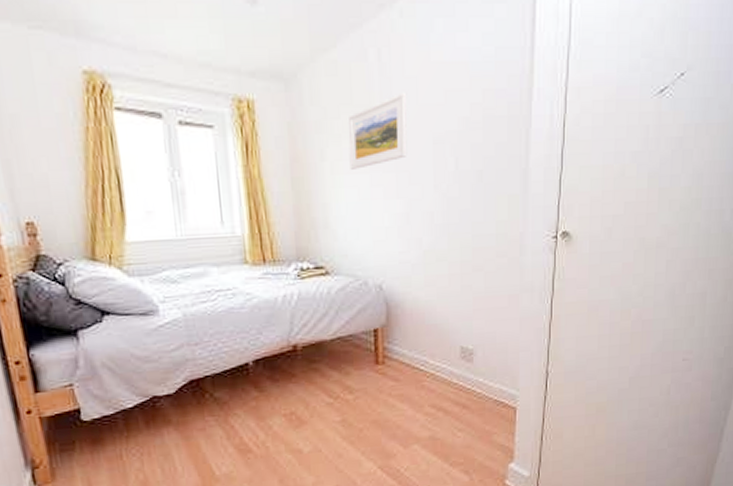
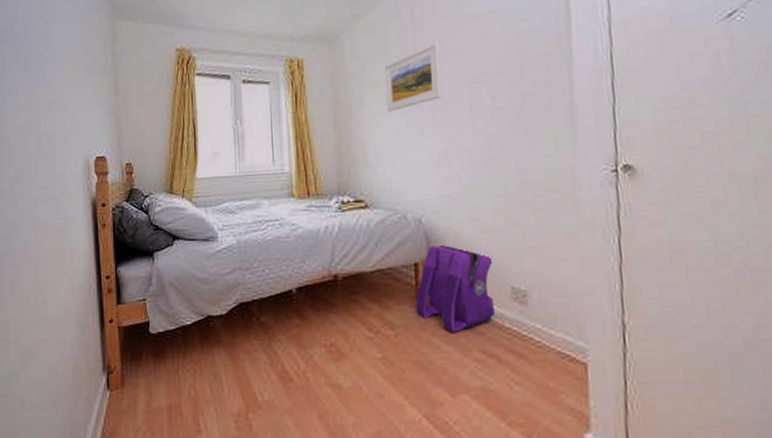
backpack: none [374,310,446,392] -> present [415,245,496,332]

